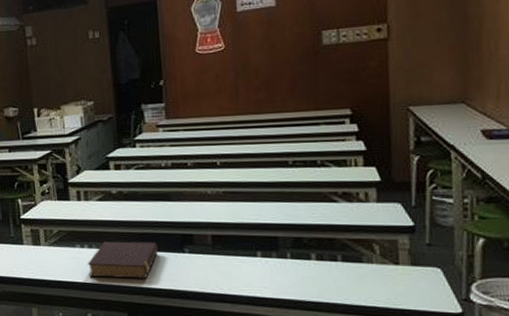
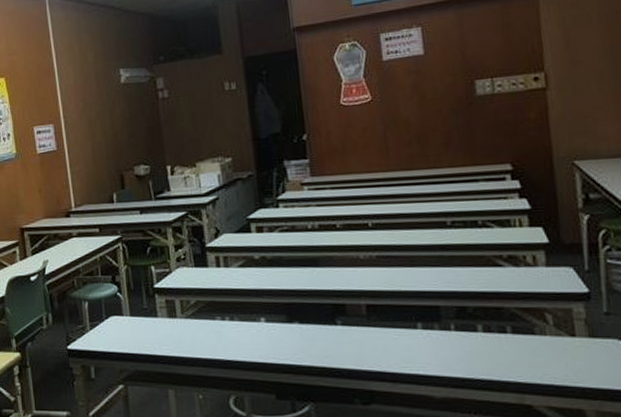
book: present [87,241,159,279] -> none [229,312,308,355]

